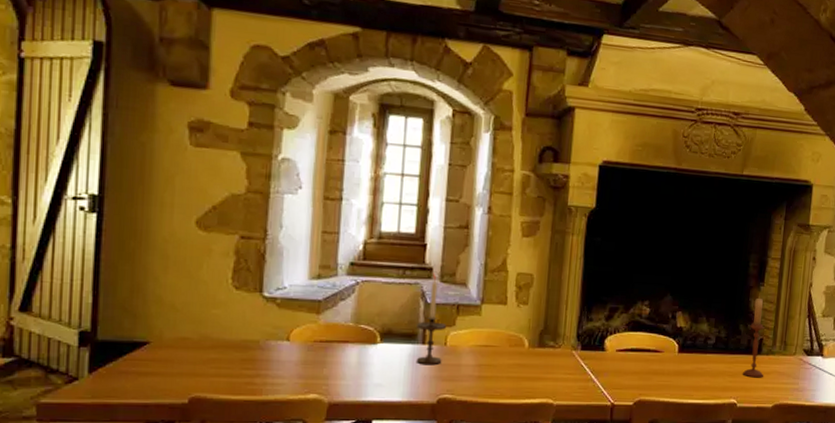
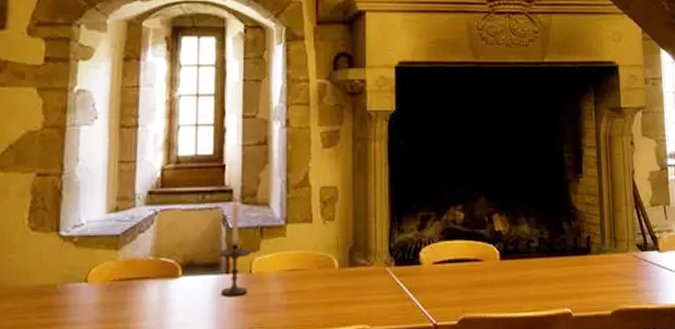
candlestick: present [742,296,765,378] -> none [573,189,598,282]

